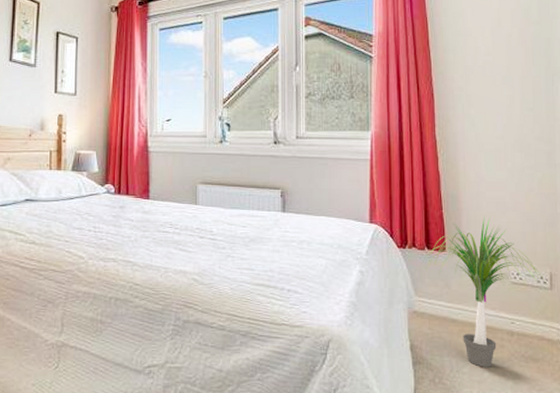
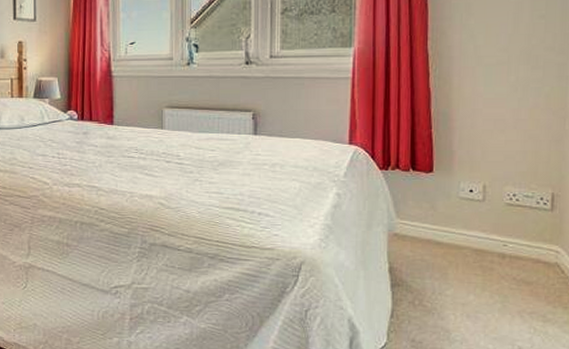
potted plant: present [421,216,547,367] -> none [405,135,547,290]

